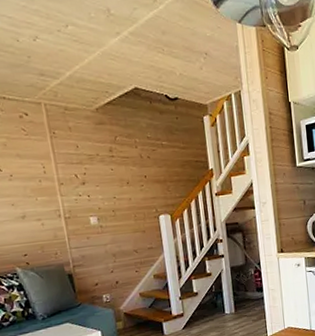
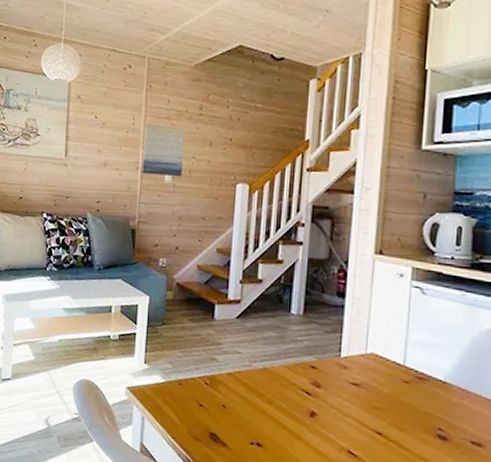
wall art: none [57,169,107,220] -> present [142,122,185,177]

